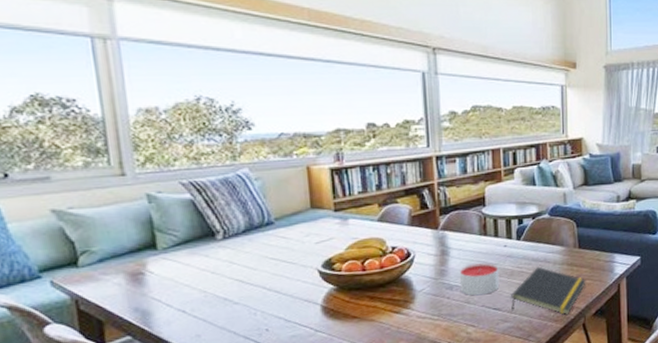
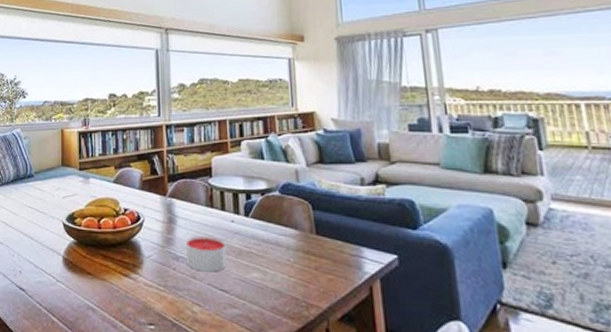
notepad: present [511,266,586,316] -> none [239,249,327,314]

